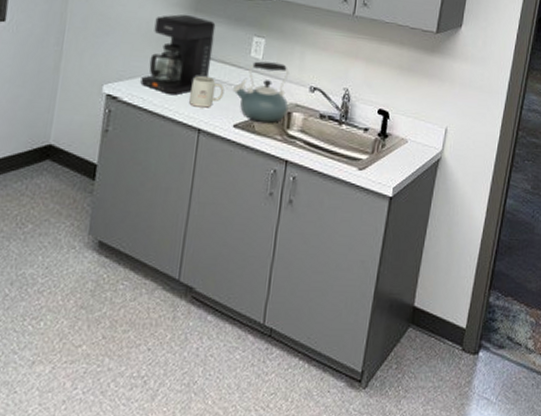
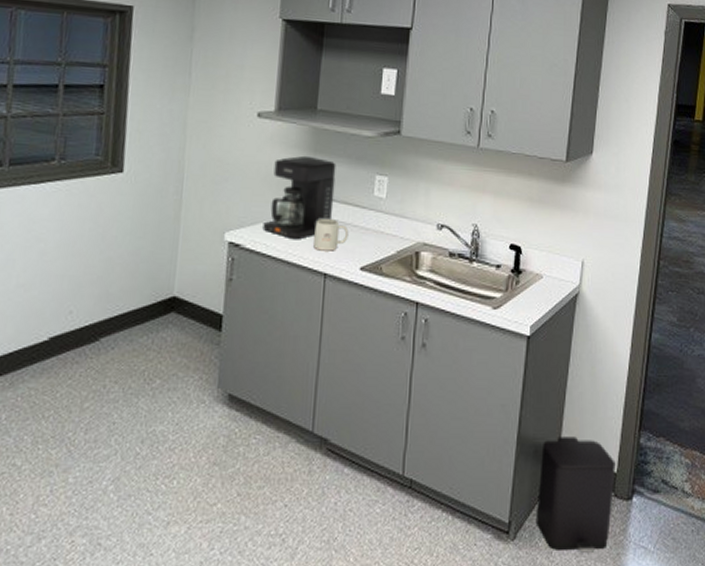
kettle: present [233,61,289,123] -> none [358,200,416,264]
pedal bin: none [387,293,465,402] -> present [535,437,616,553]

